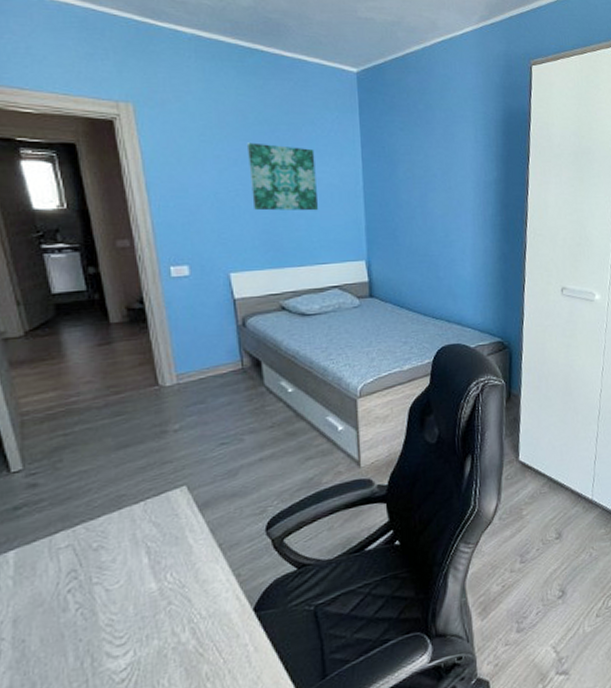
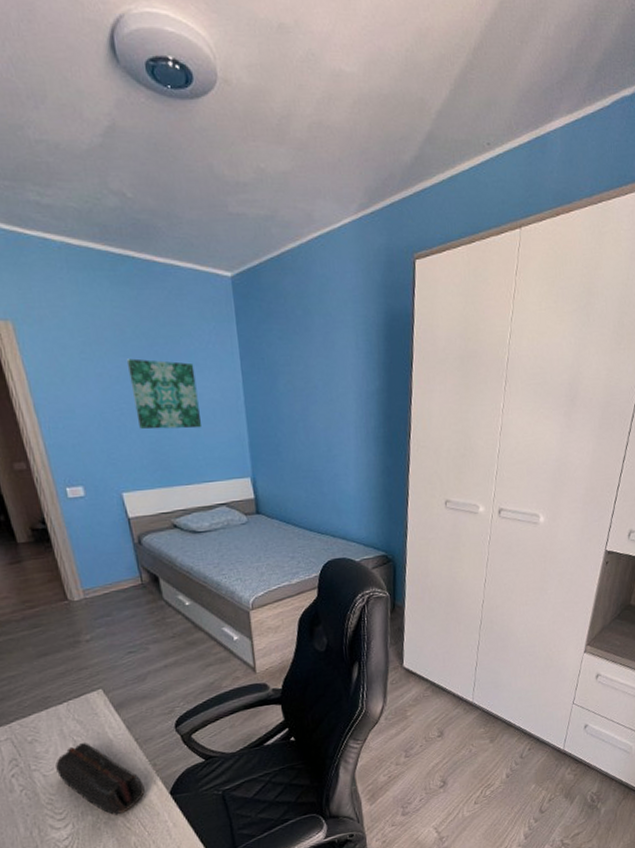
pencil case: none [122,548,224,639] -> present [55,742,145,816]

